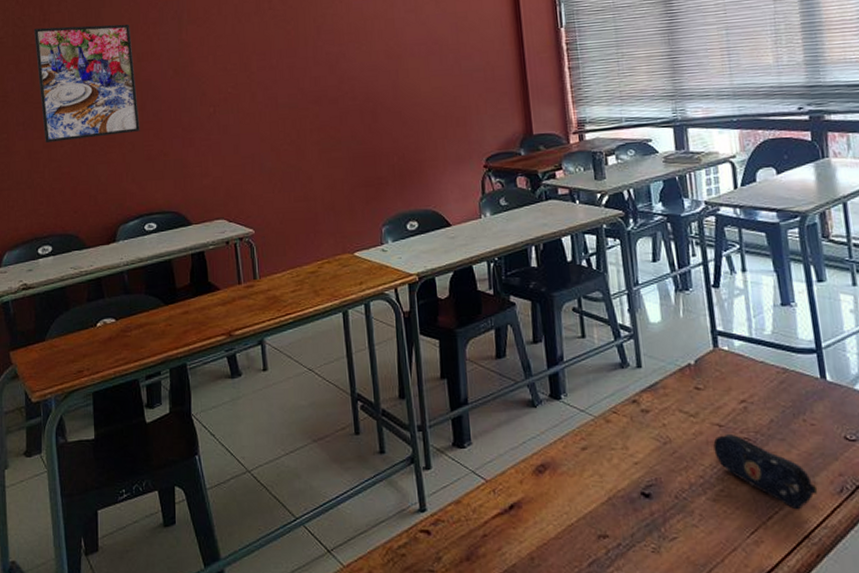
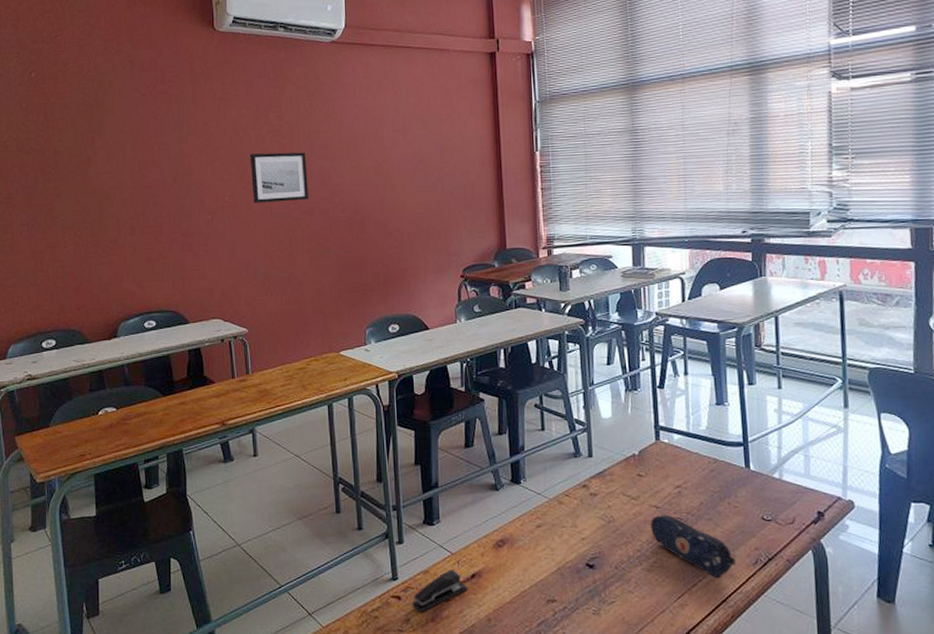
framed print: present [33,24,140,143] -> none [37,132,141,243]
wall art: none [253,37,316,94] -> present [250,152,308,203]
stapler: none [443,499,507,551] -> present [412,569,468,613]

